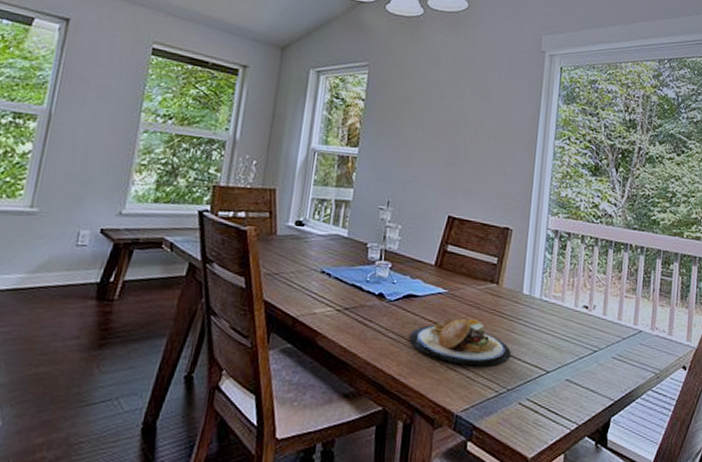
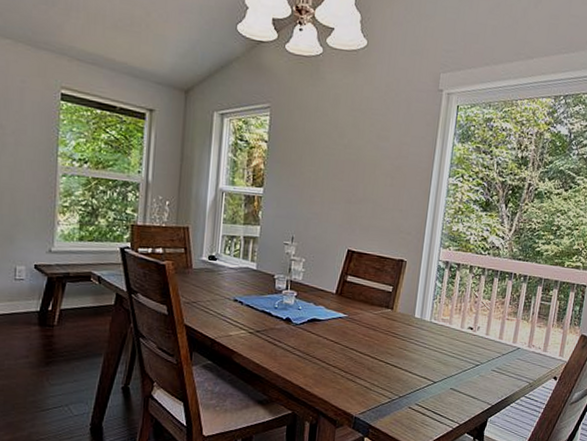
plate: present [410,317,511,366] -> none [314,338,403,378]

